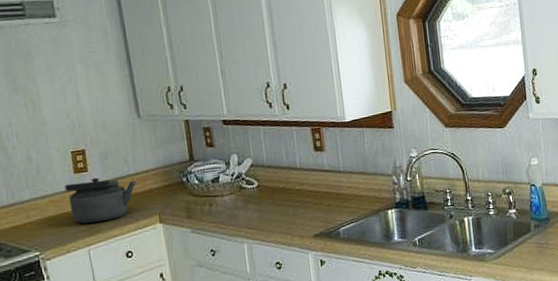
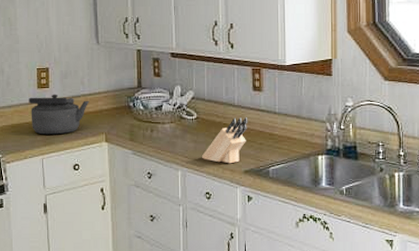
knife block: none [267,180,313,230] -> present [201,117,248,164]

